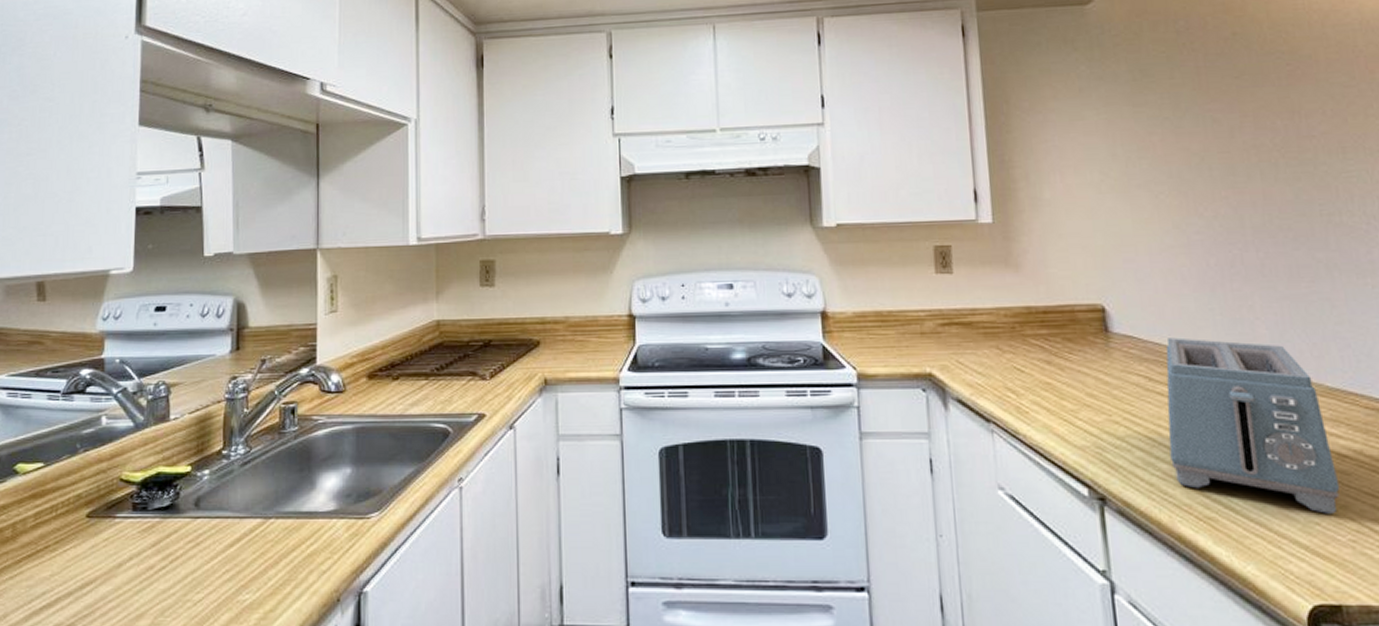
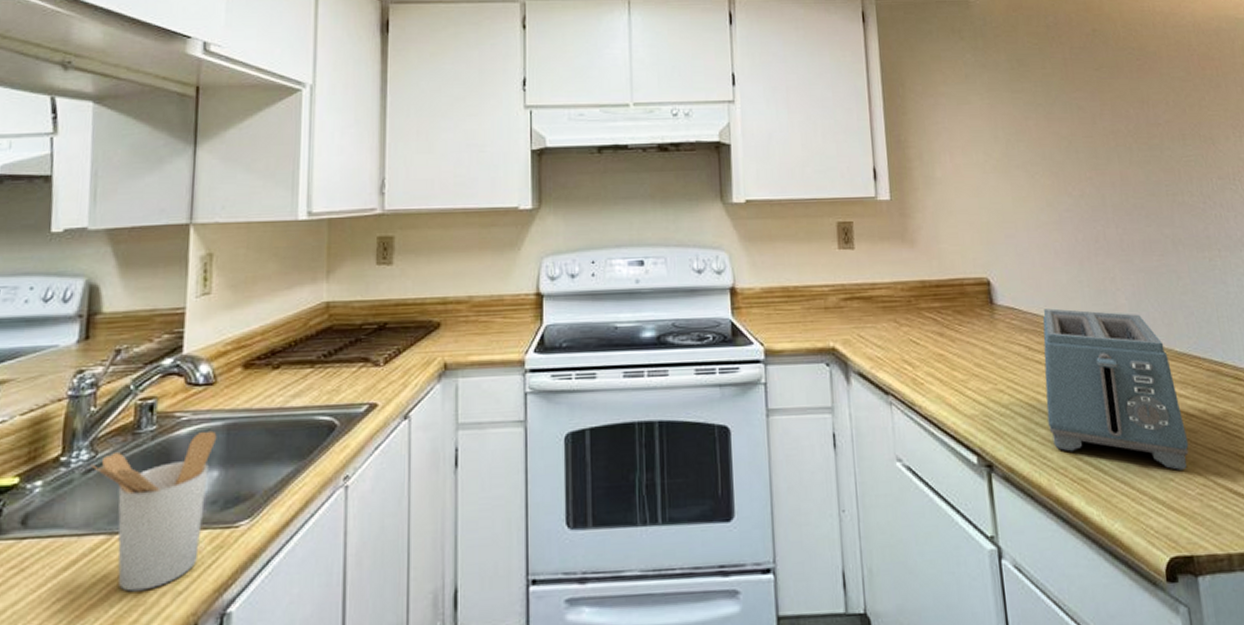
utensil holder: none [246,432,348,568] -> present [90,430,217,592]

